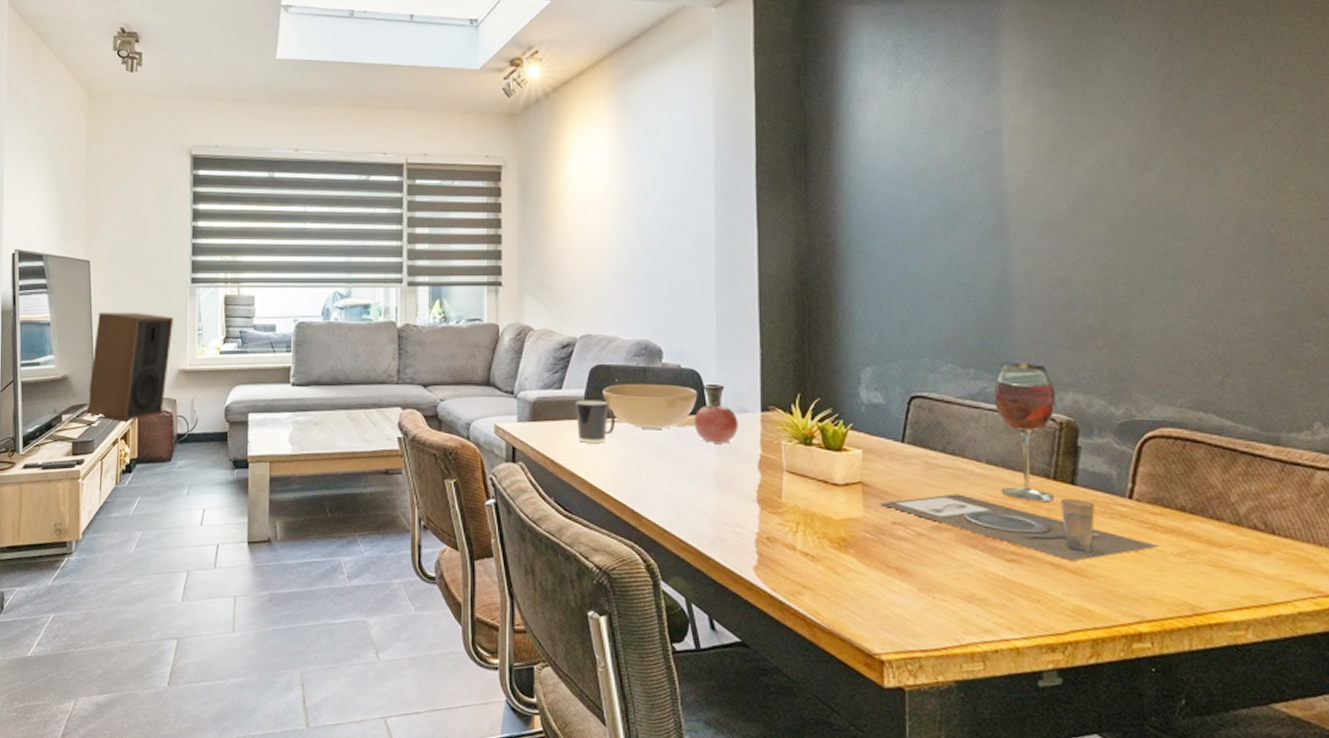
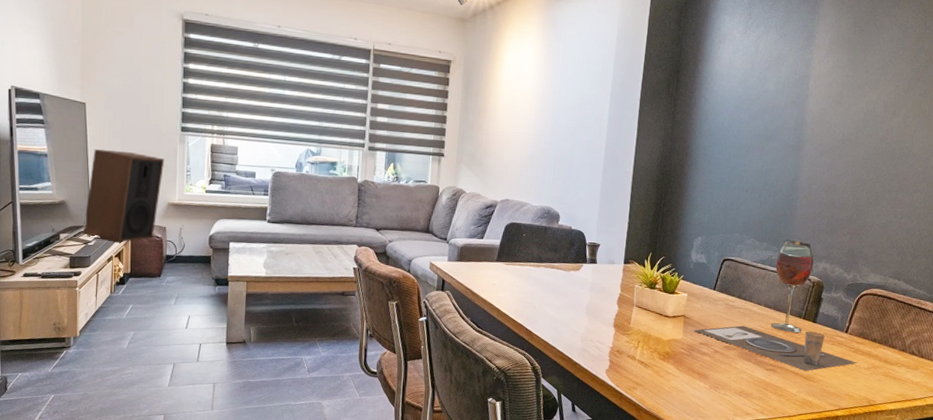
mug: present [575,399,616,443] -> none [492,247,521,280]
bowl: present [602,383,698,429] -> none [513,238,582,272]
fruit: present [693,402,738,443] -> none [576,255,607,285]

